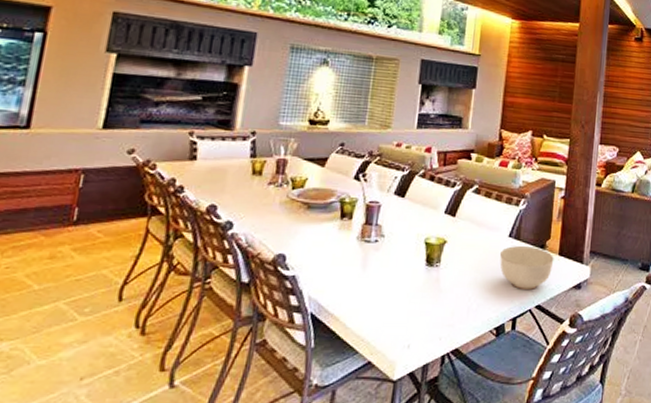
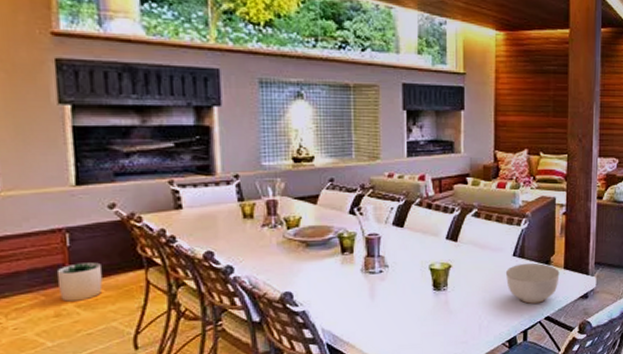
planter: none [59,205,107,244] -> present [57,262,103,302]

